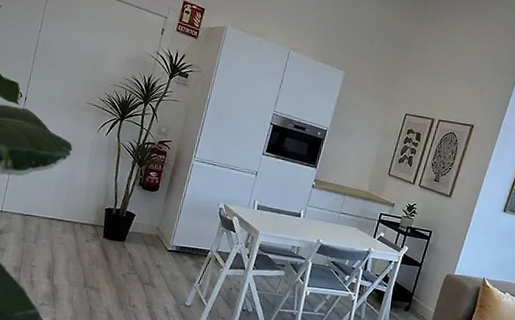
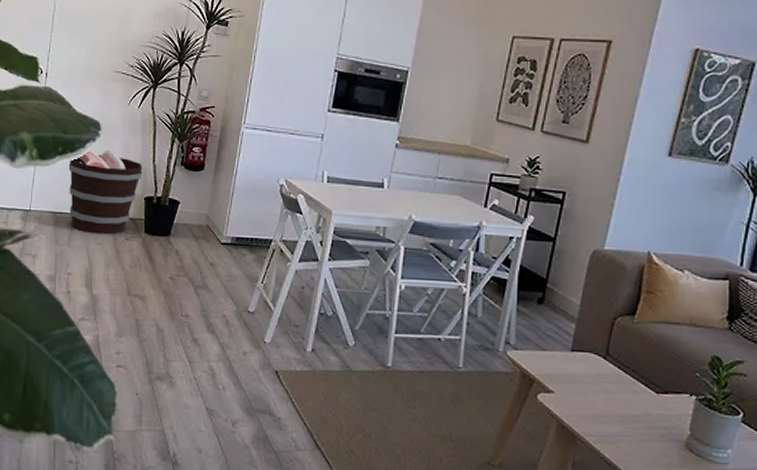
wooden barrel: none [38,163,106,237] -> present [68,148,143,235]

